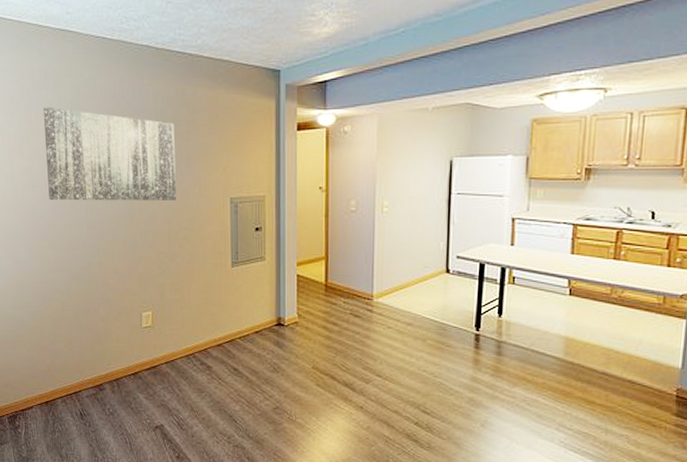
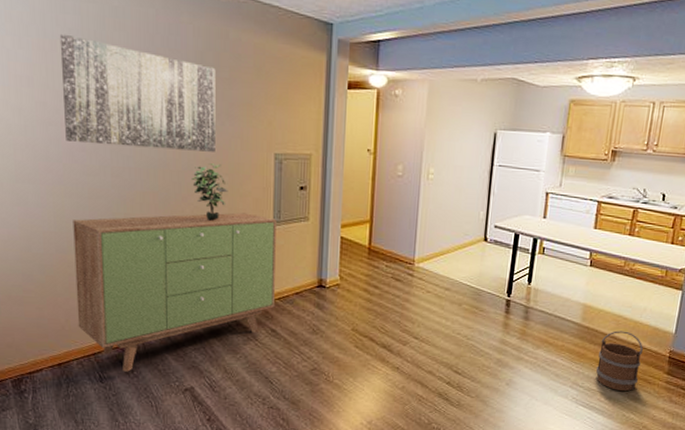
sideboard: none [56,256,237,410] -> present [73,212,276,372]
potted plant: none [156,211,189,265] -> present [192,163,228,221]
bucket: none [585,366,642,436] -> present [595,330,643,392]

